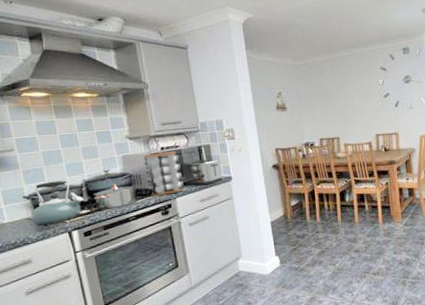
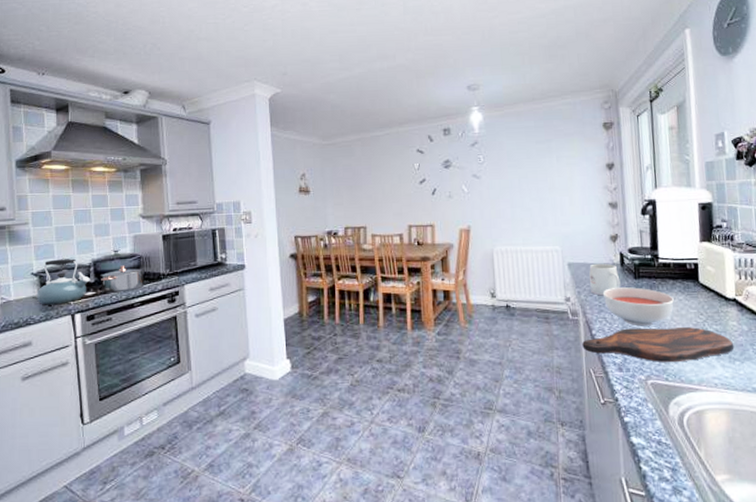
spice rack: present [143,146,184,197] -> none [155,227,194,282]
toaster: present [182,159,223,186] -> none [193,244,235,273]

